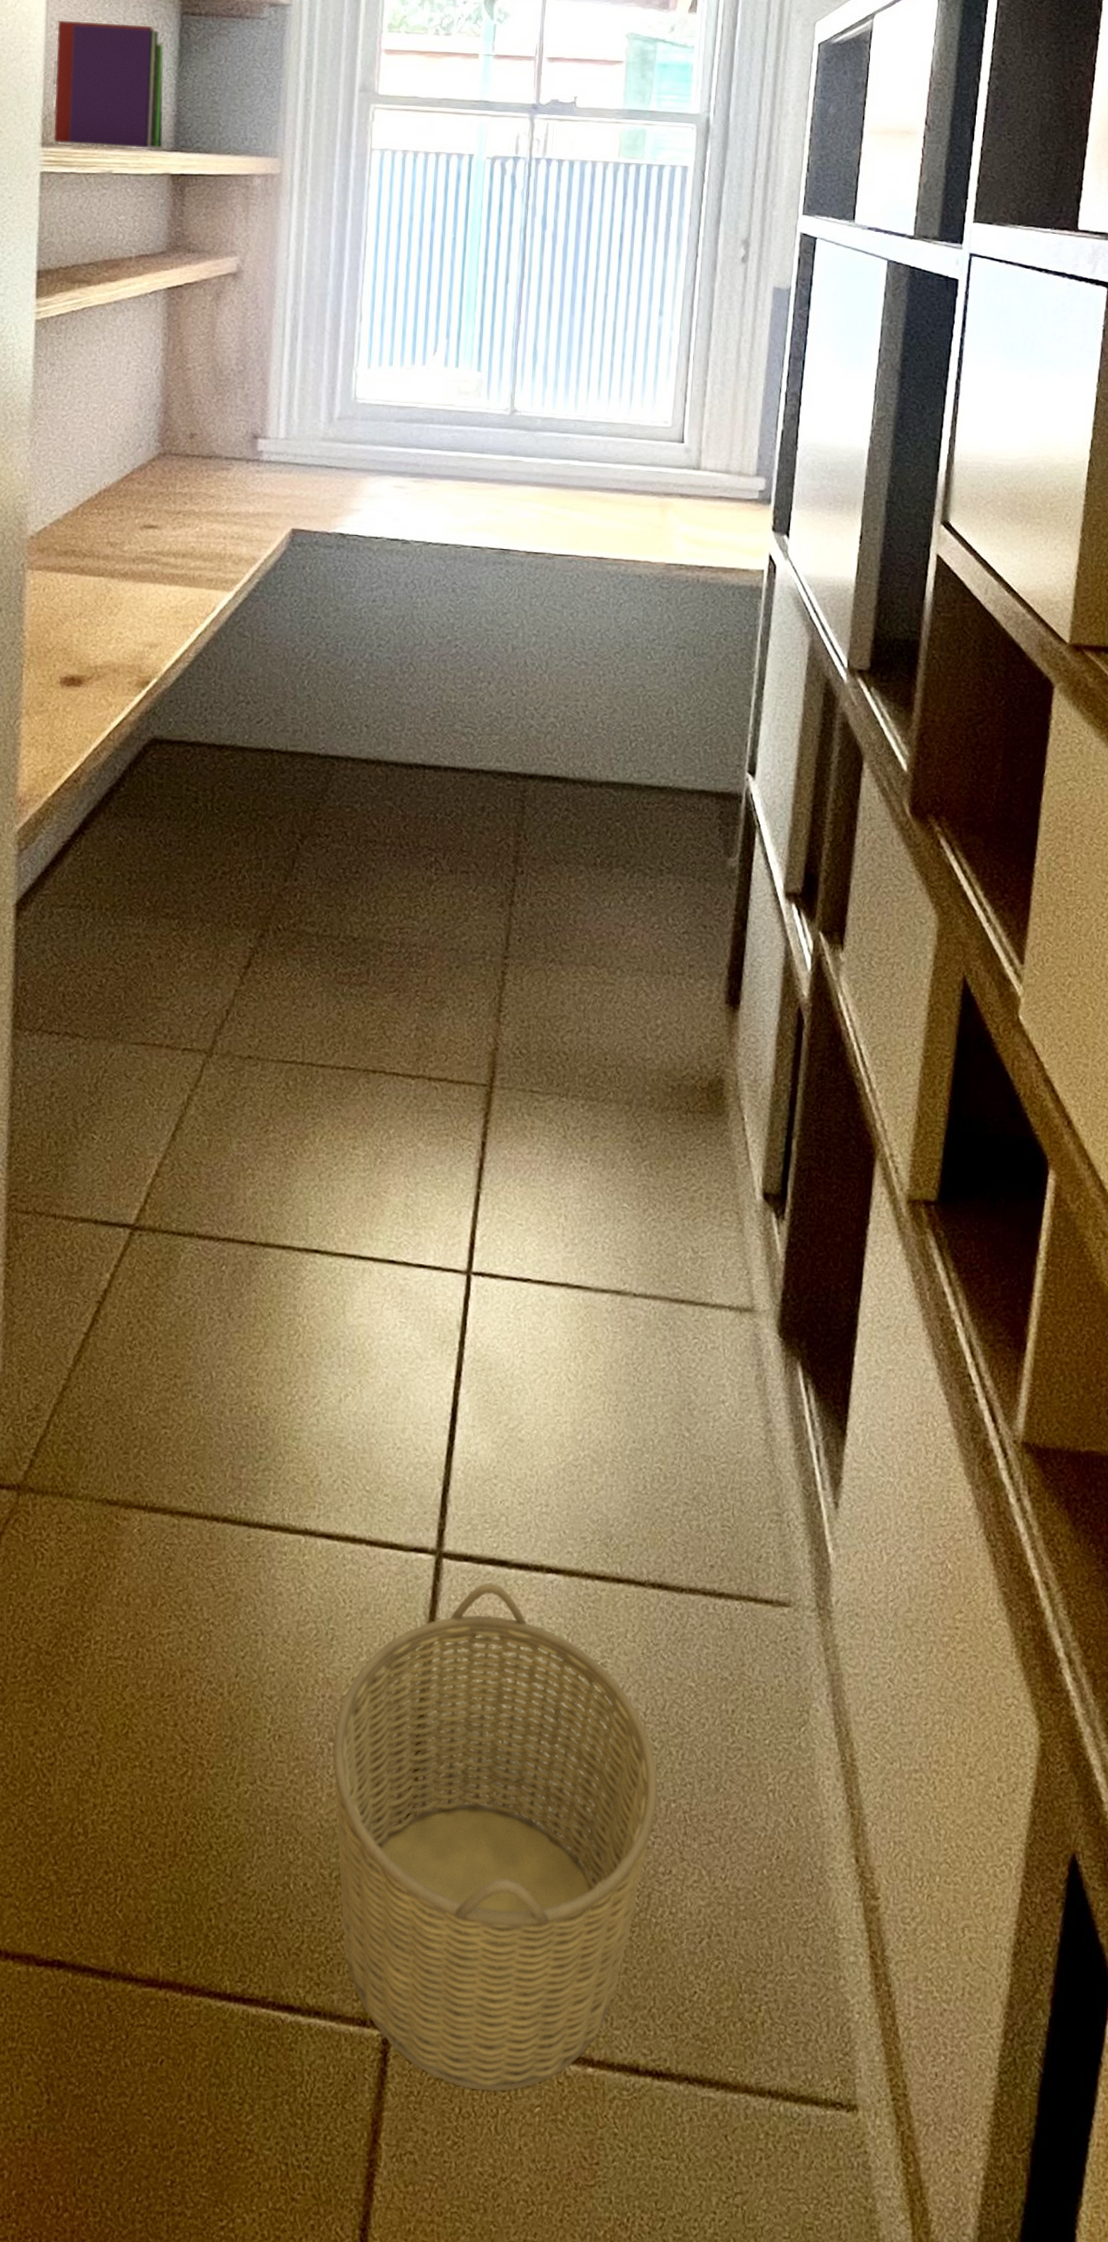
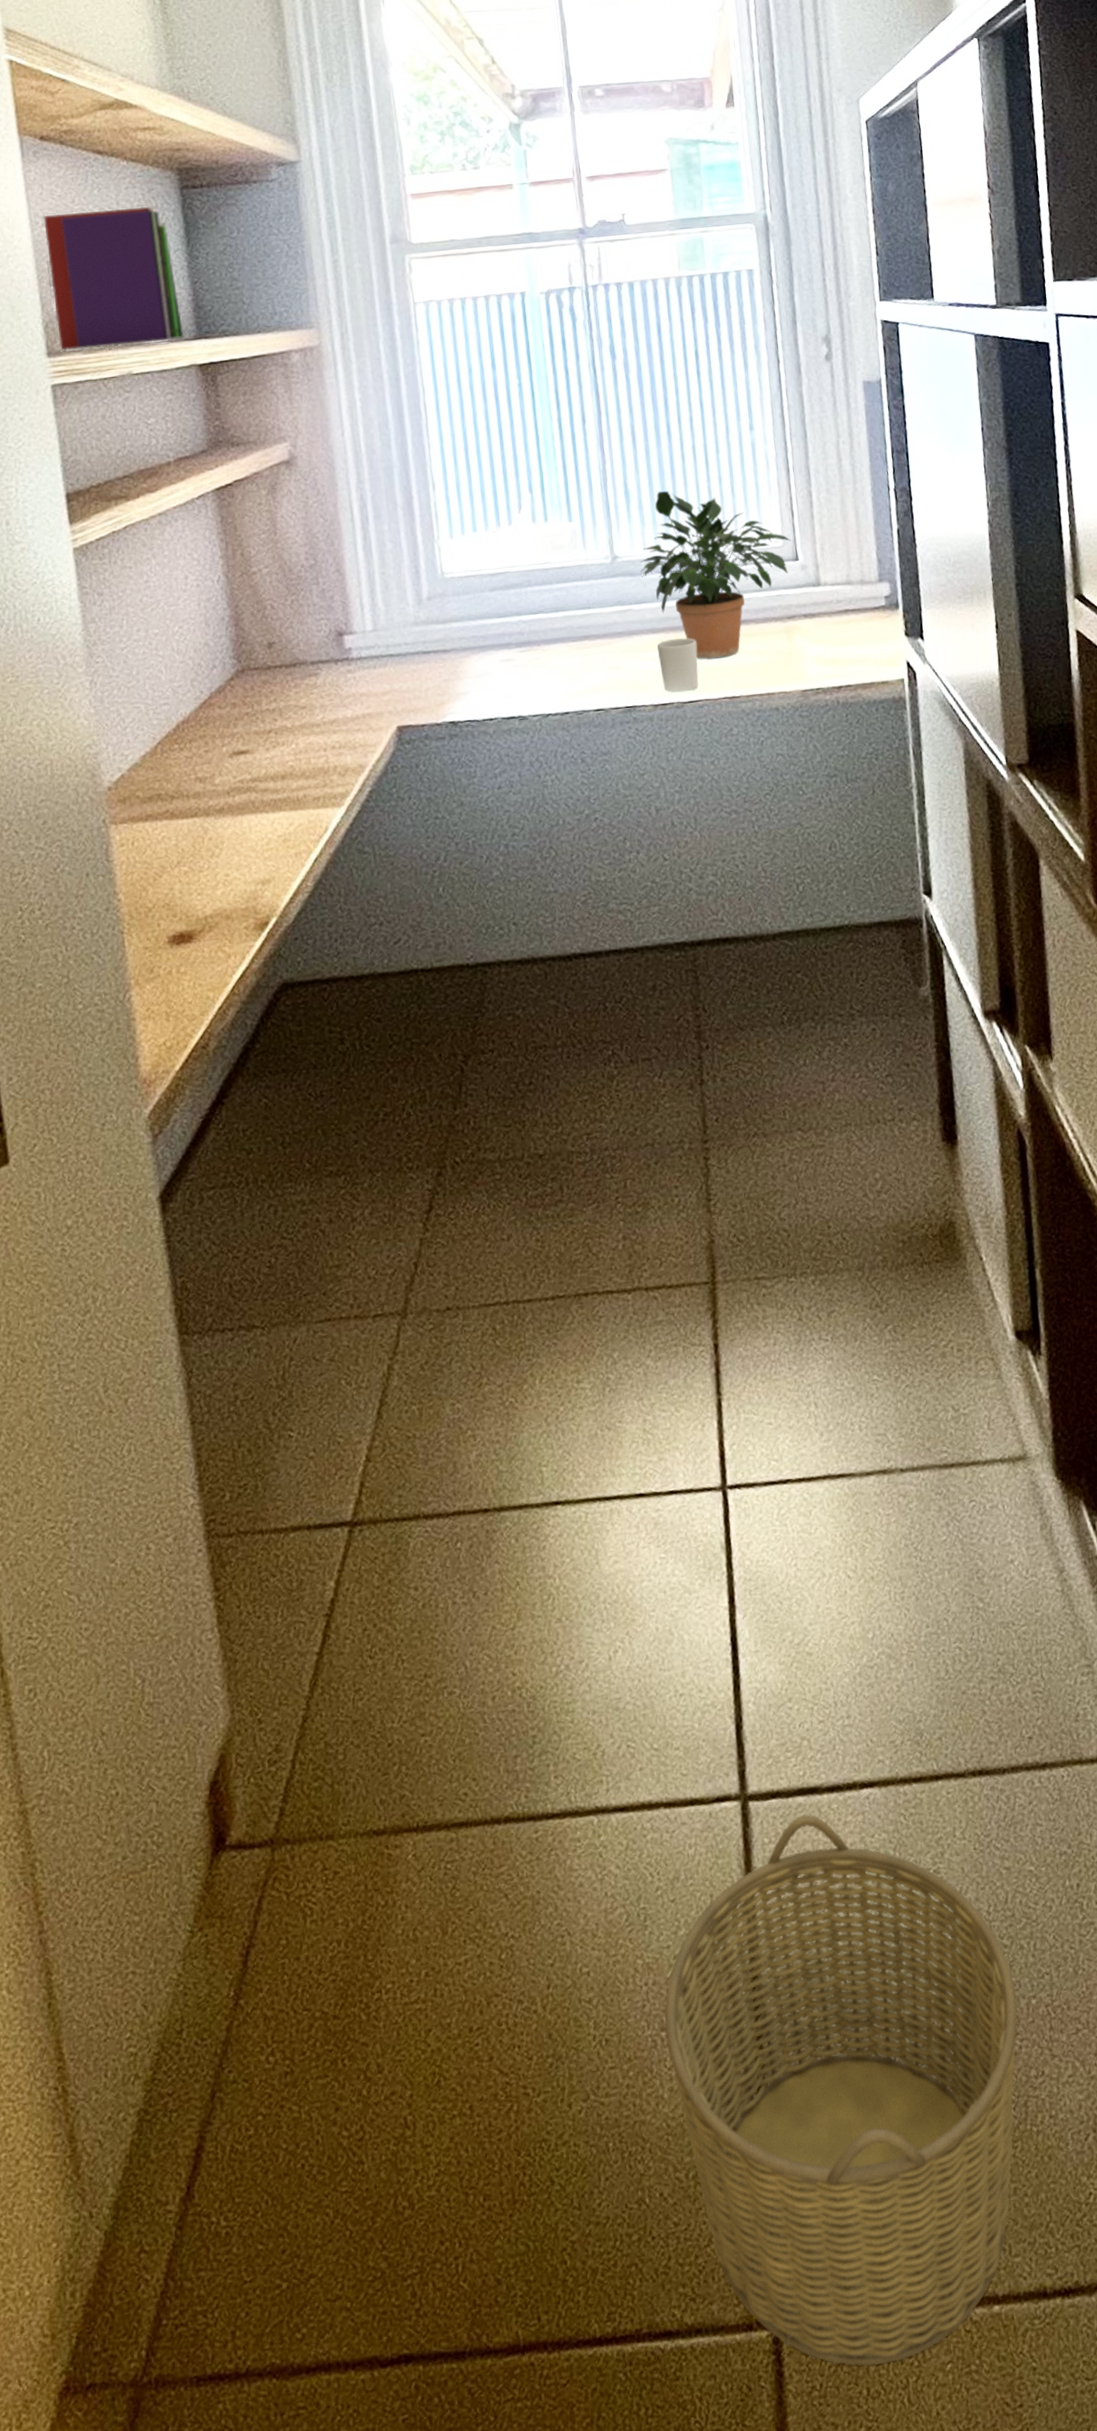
potted plant: none [535,357,680,520] -> present [640,491,791,659]
mug: none [538,495,576,545] -> present [657,638,699,693]

